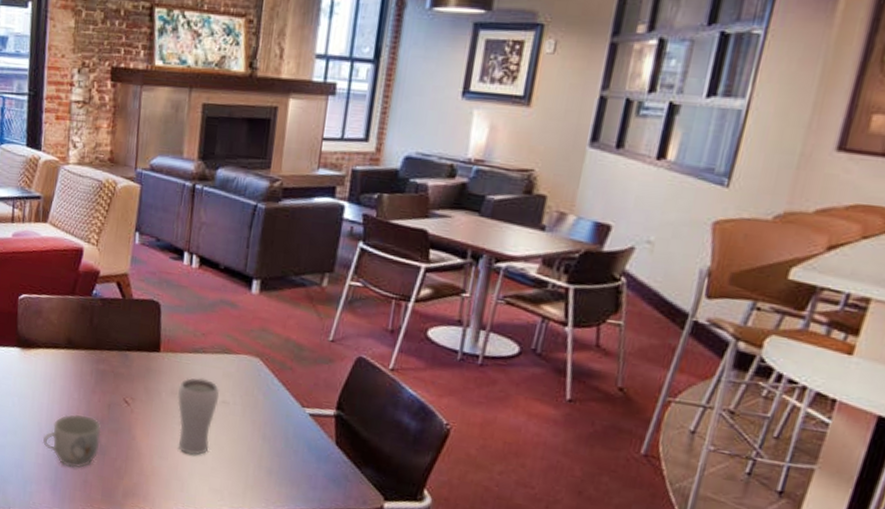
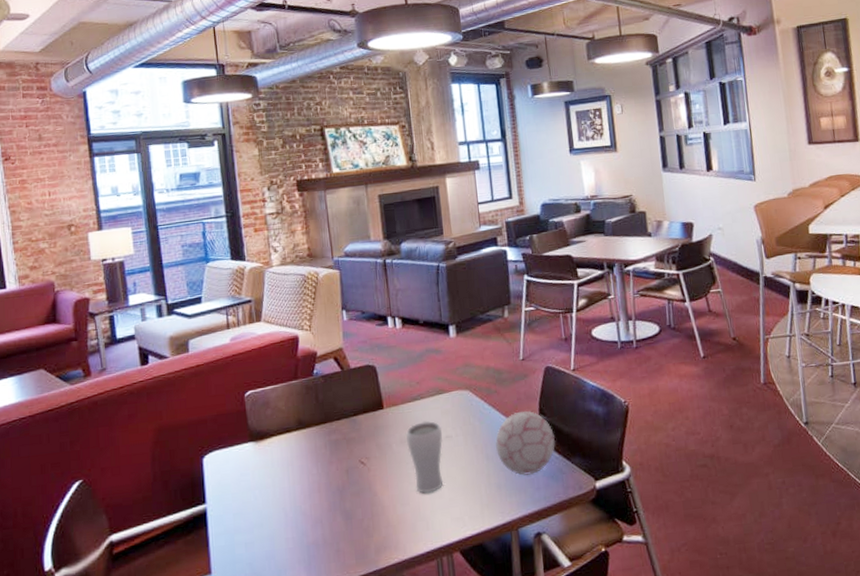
mug: present [42,414,101,469] -> none [289,486,345,542]
decorative ball: none [275,398,349,471] -> present [495,410,556,475]

